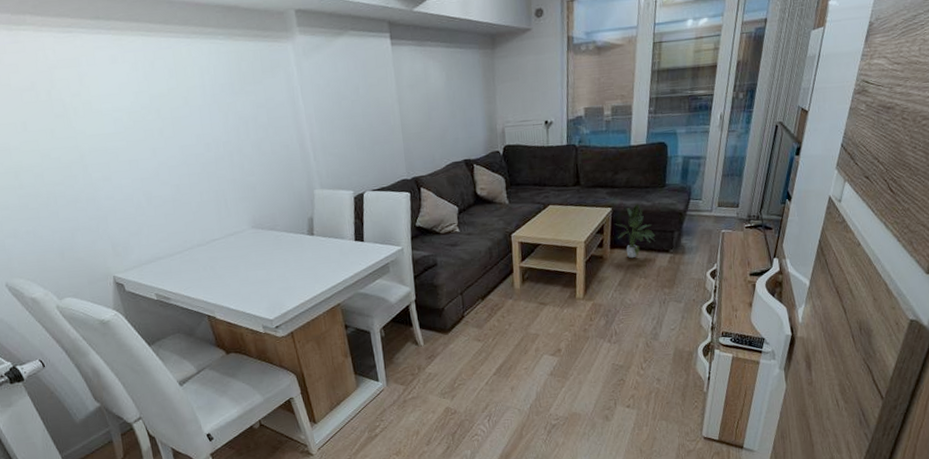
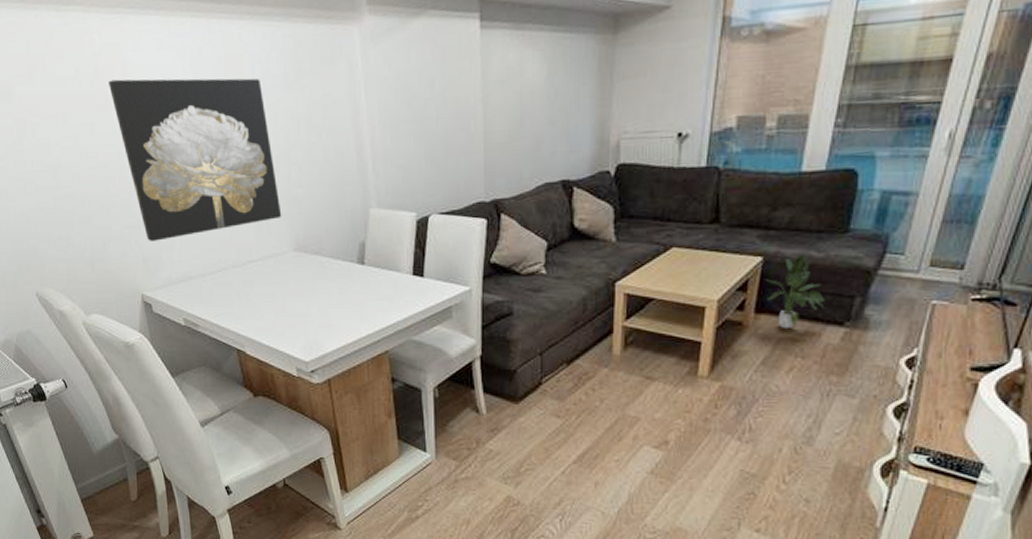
wall art: none [66,86,239,229] -> present [109,78,282,241]

